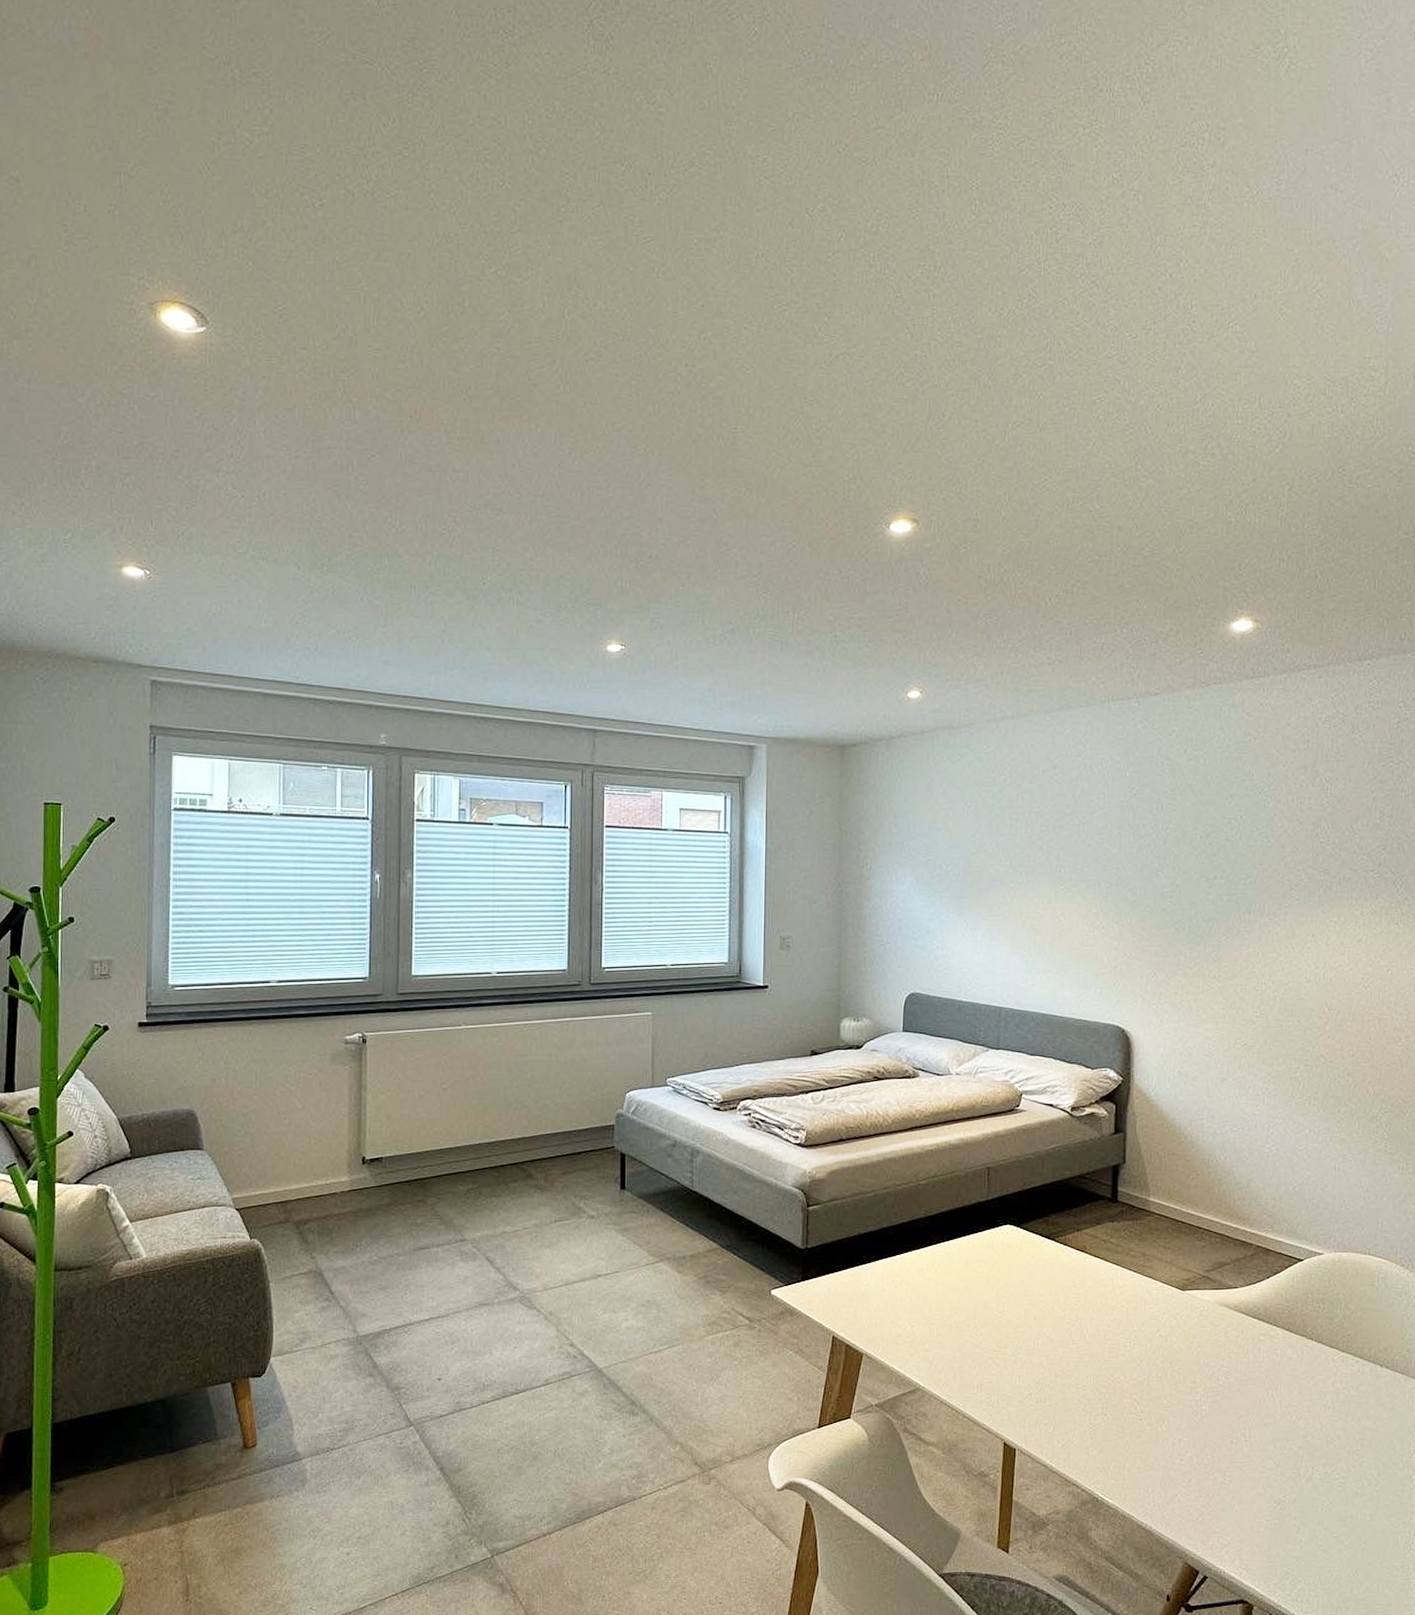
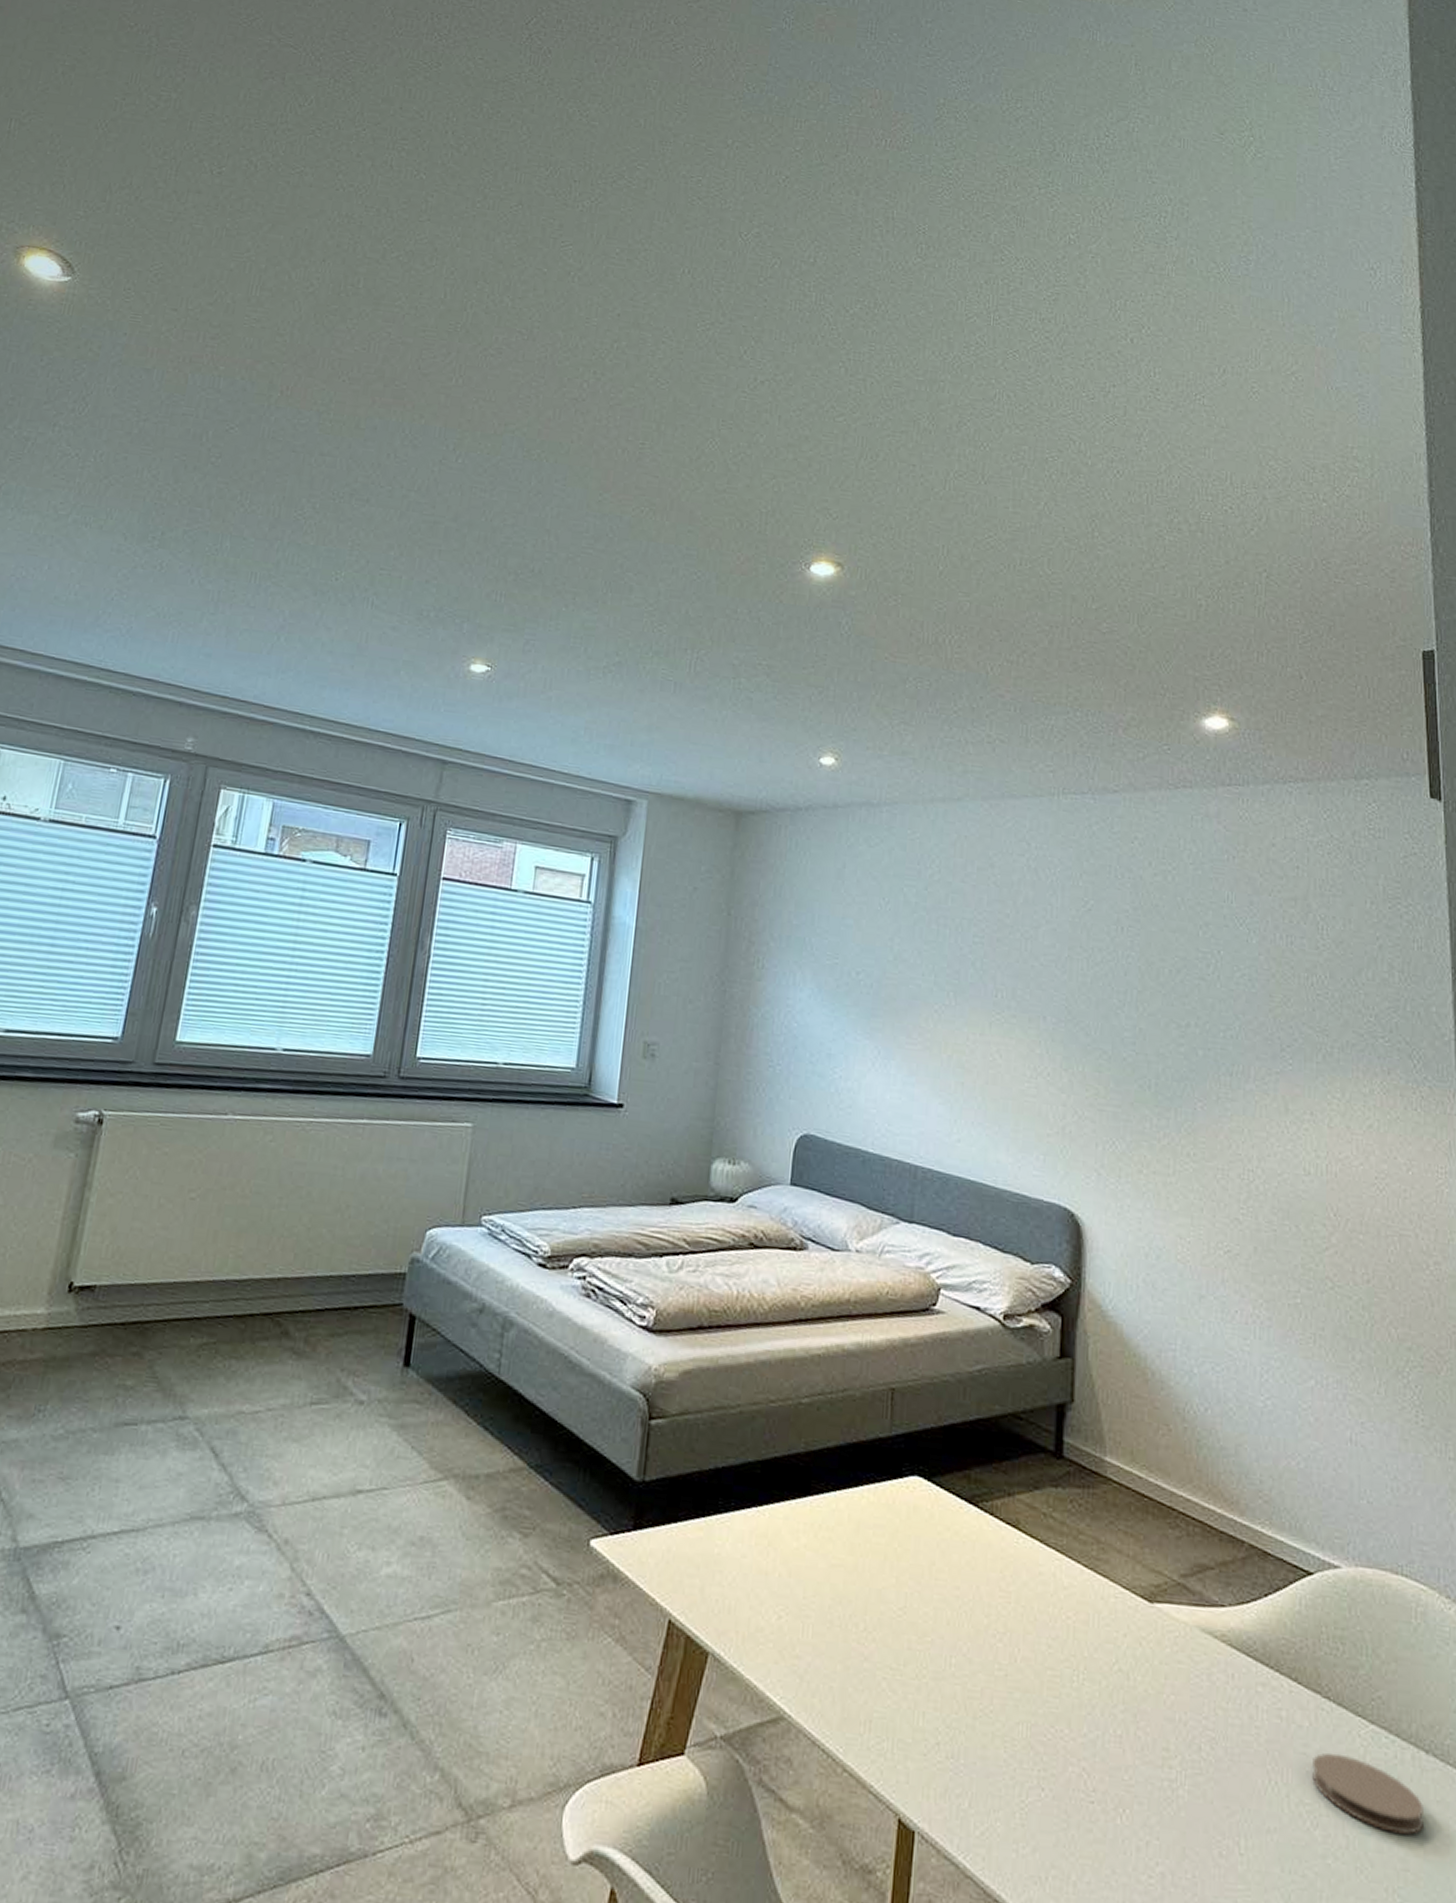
coaster: none [1298,1373,1377,1417] -> present [1312,1752,1423,1835]

